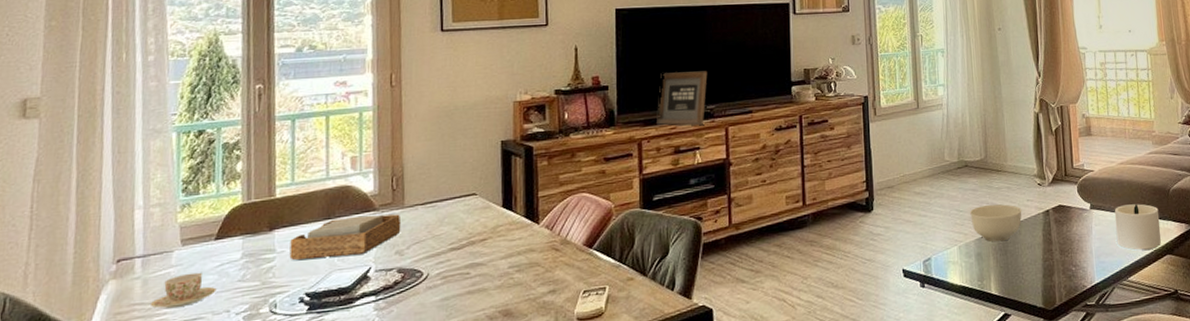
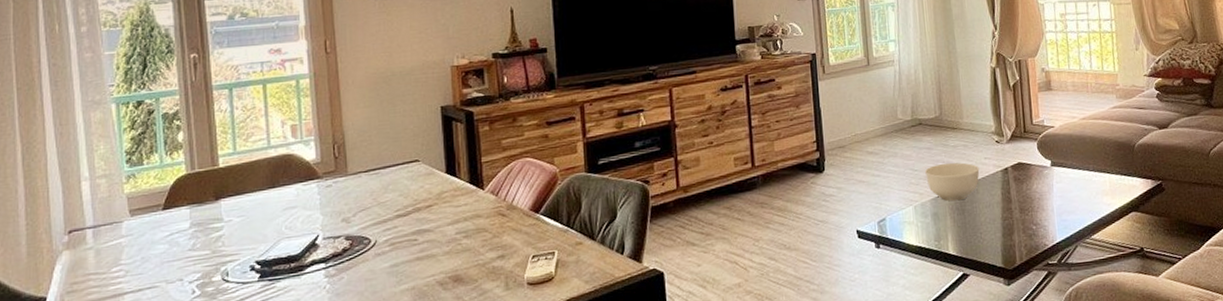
teacup: present [149,272,217,309] -> none [104,242,168,279]
napkin holder: present [289,214,402,260] -> none [237,182,346,229]
picture frame: present [657,71,708,126] -> none [598,30,649,88]
candle: present [1114,204,1161,251] -> none [1076,160,1126,208]

